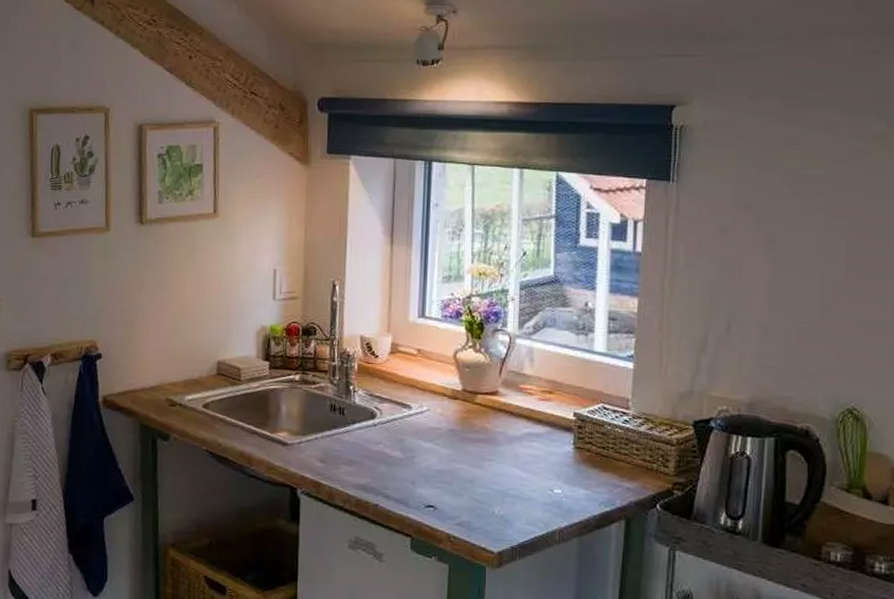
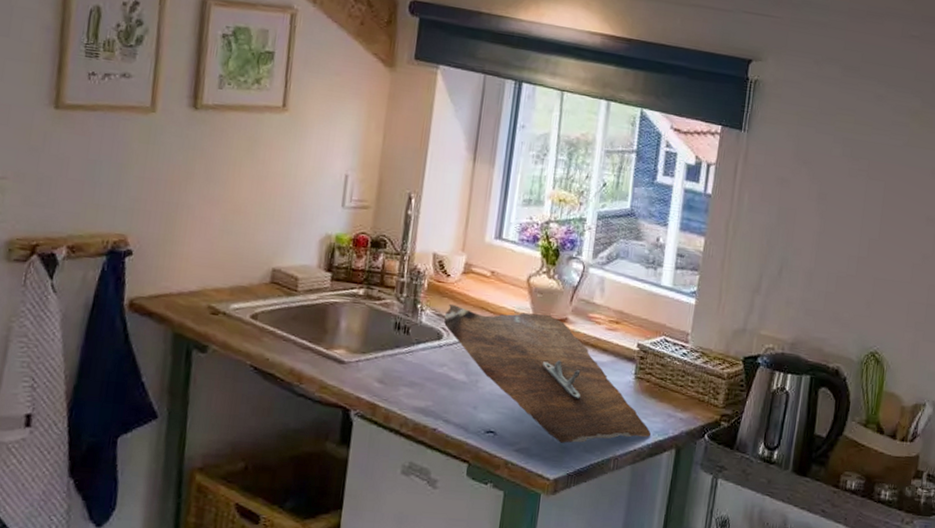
cutting board: none [375,384,596,516] -> present [444,305,651,443]

